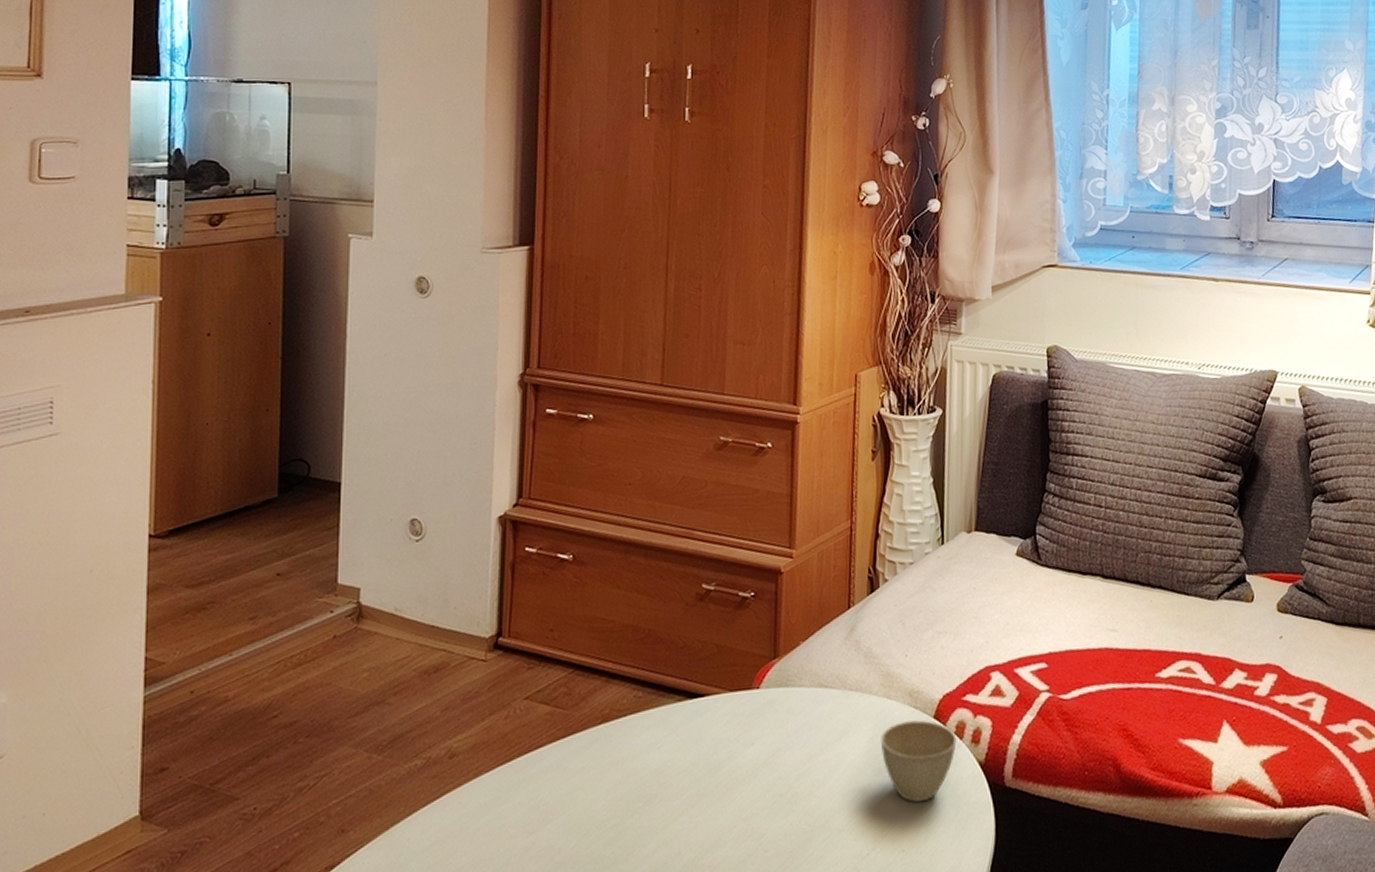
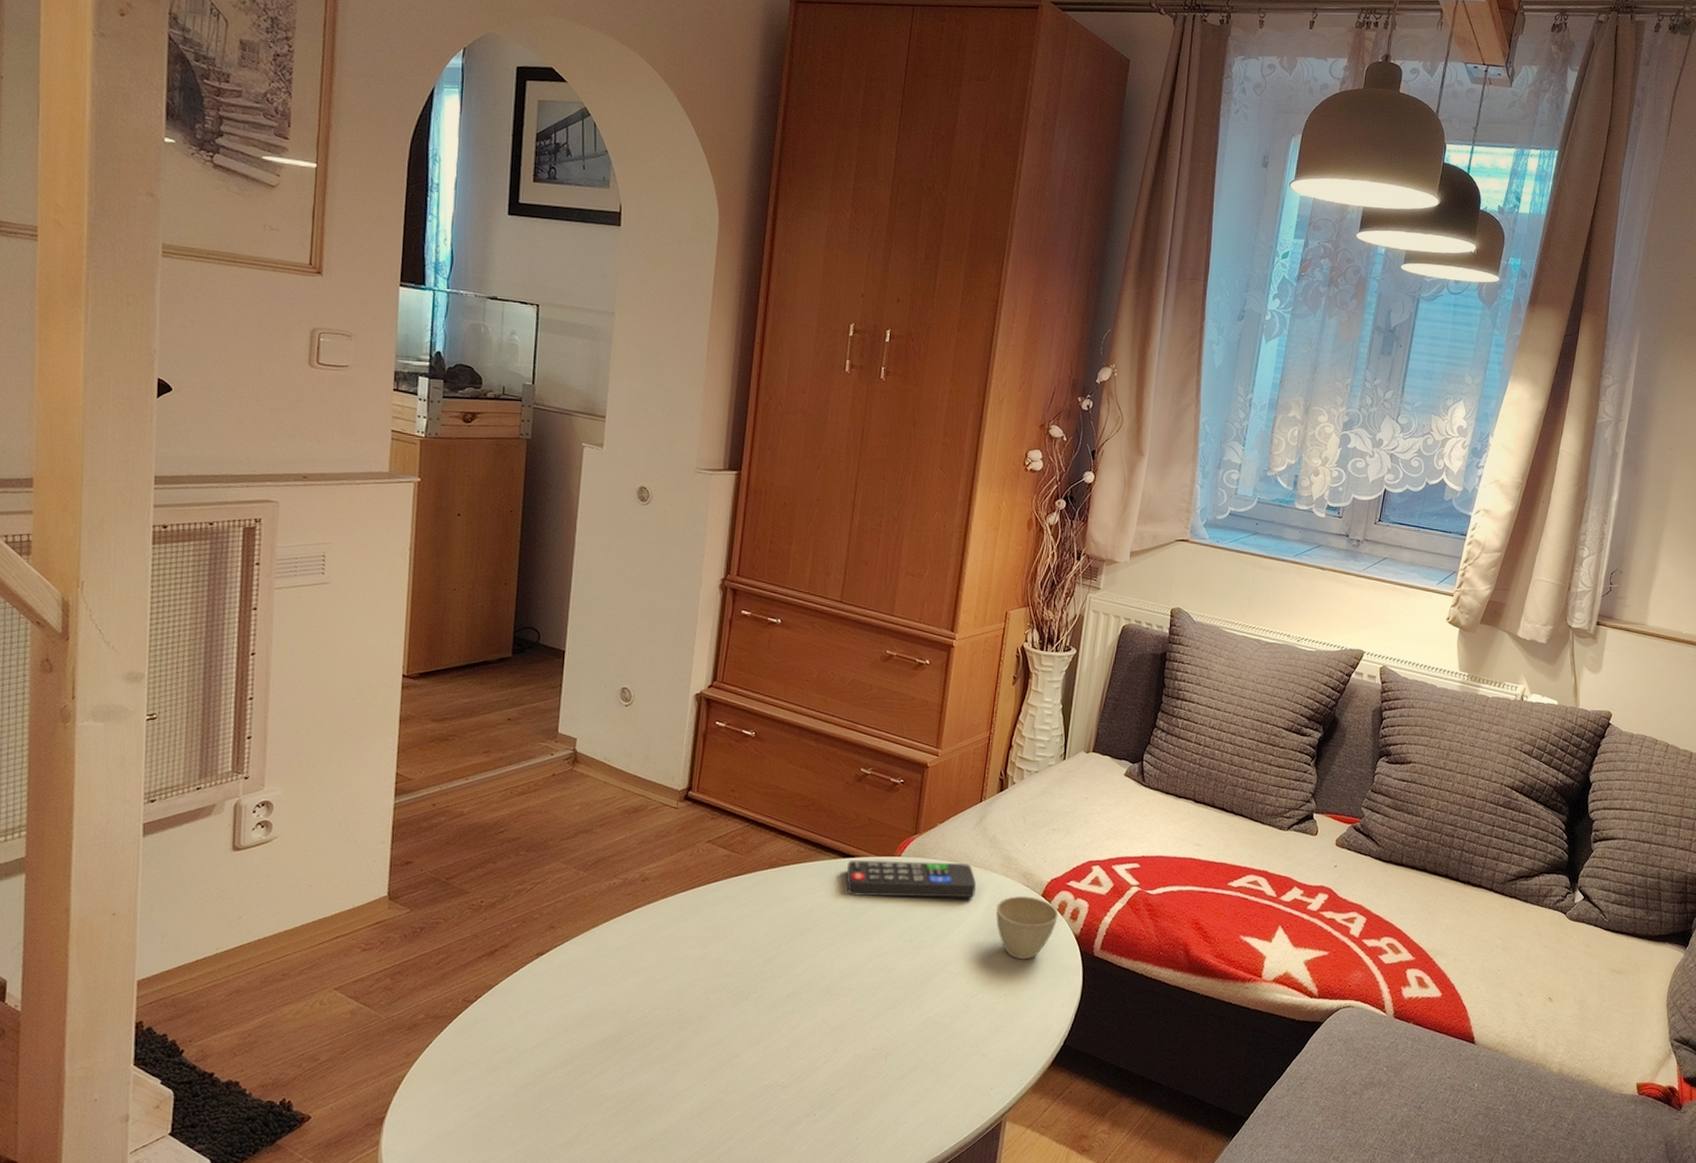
remote control: none [696,688,854,746] -> present [846,860,976,898]

